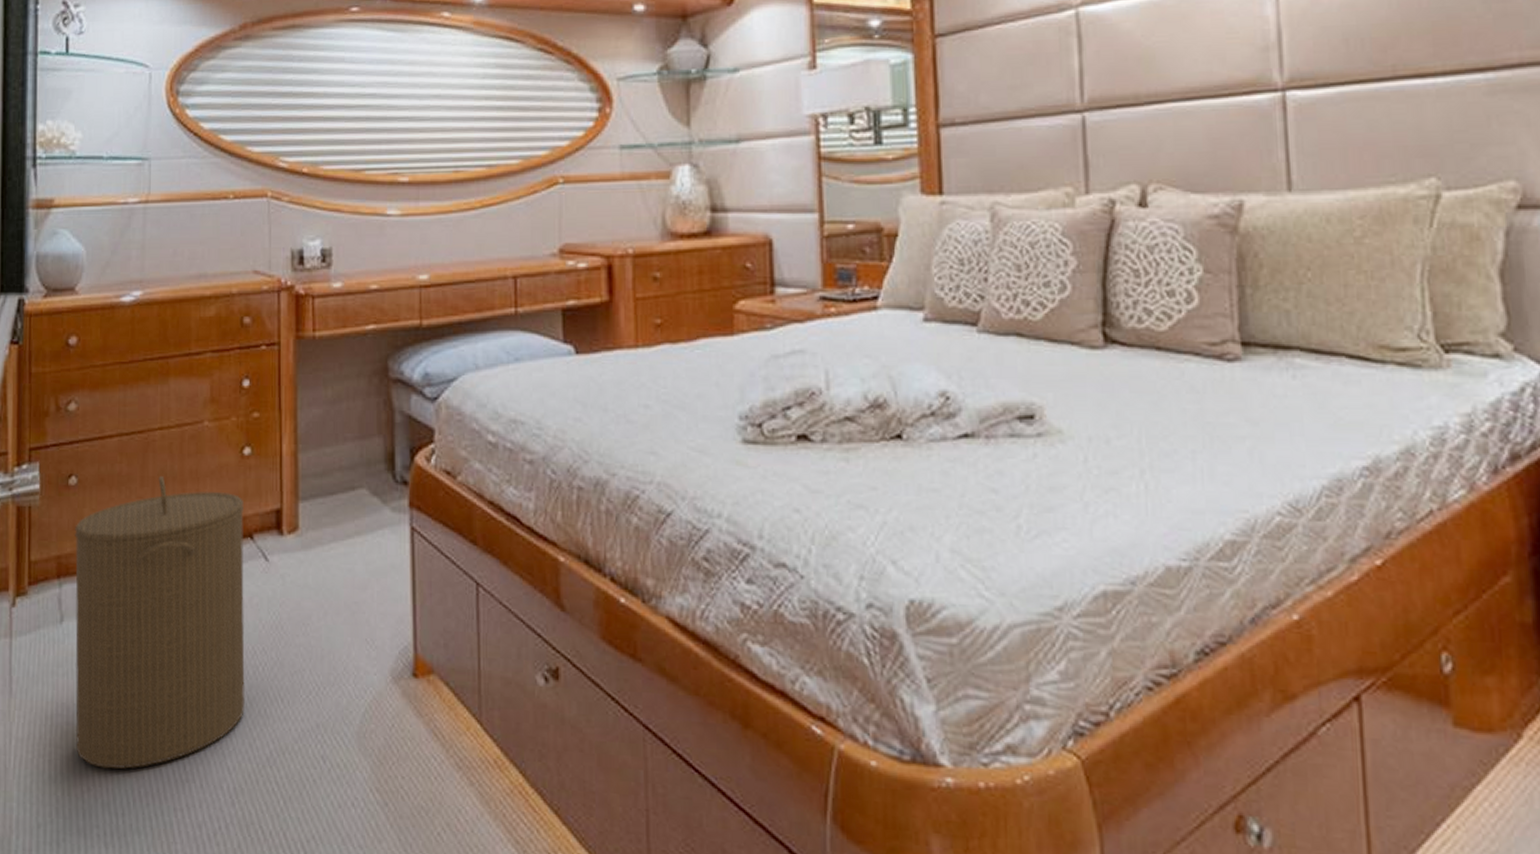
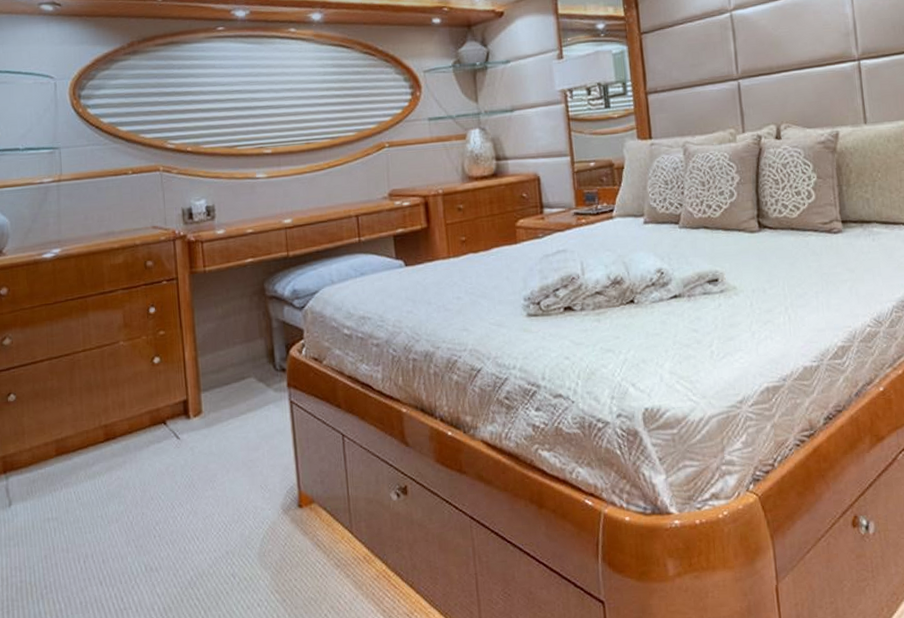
laundry hamper: present [75,476,245,769] -> none [16,386,168,611]

